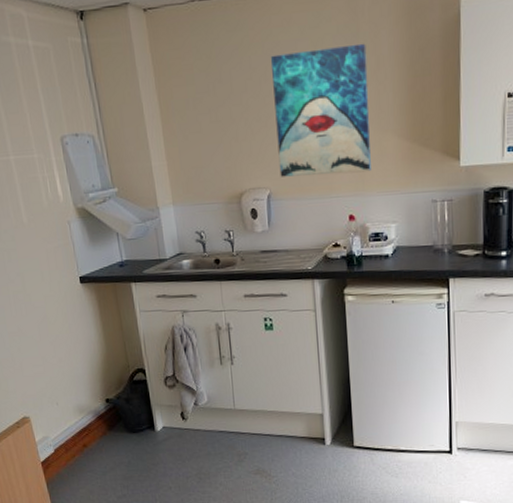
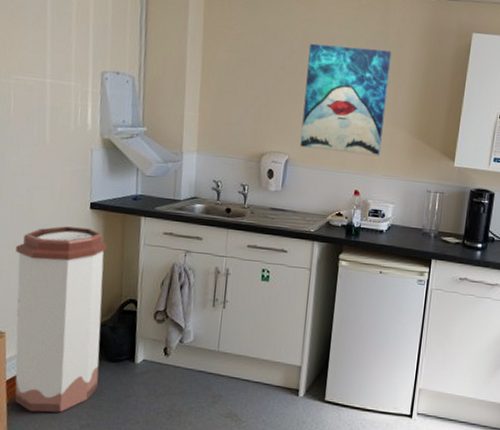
trash can: none [20,303,126,489] -> present [15,226,107,413]

